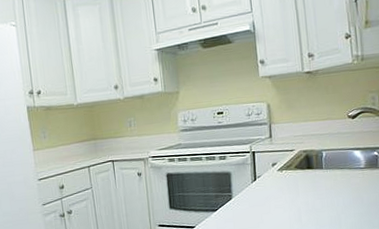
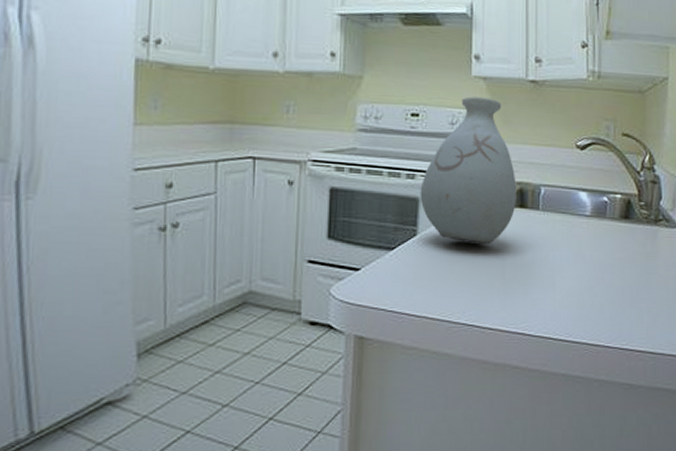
vase: none [230,91,305,200] -> present [420,96,516,245]

